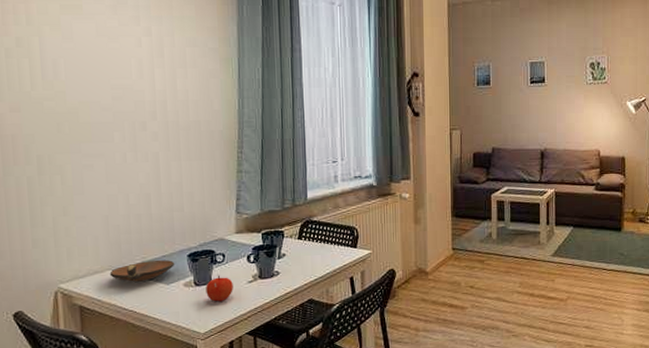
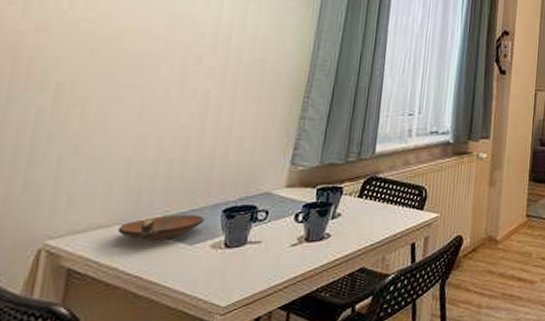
apple: present [206,275,233,302] -> none [237,235,273,268]

